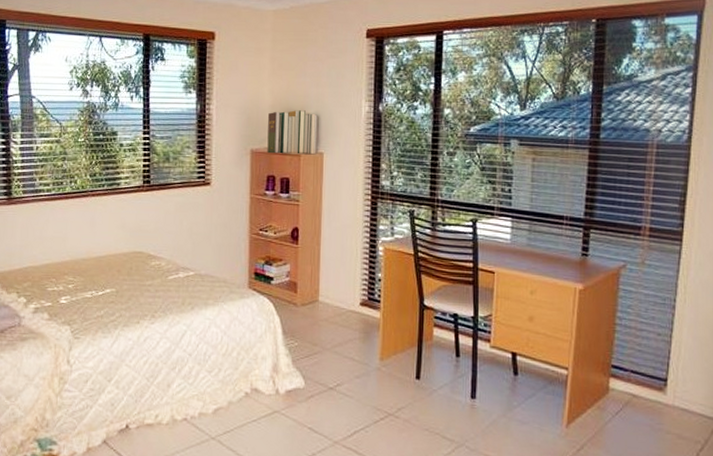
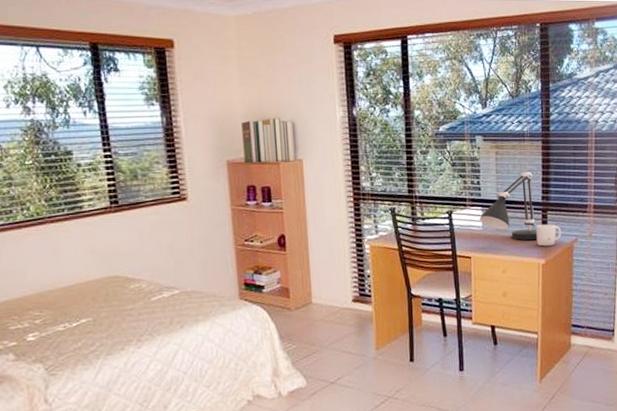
desk lamp: none [507,182,576,261] -> present [479,172,538,241]
mug: none [574,243,606,270] -> present [536,224,562,247]

